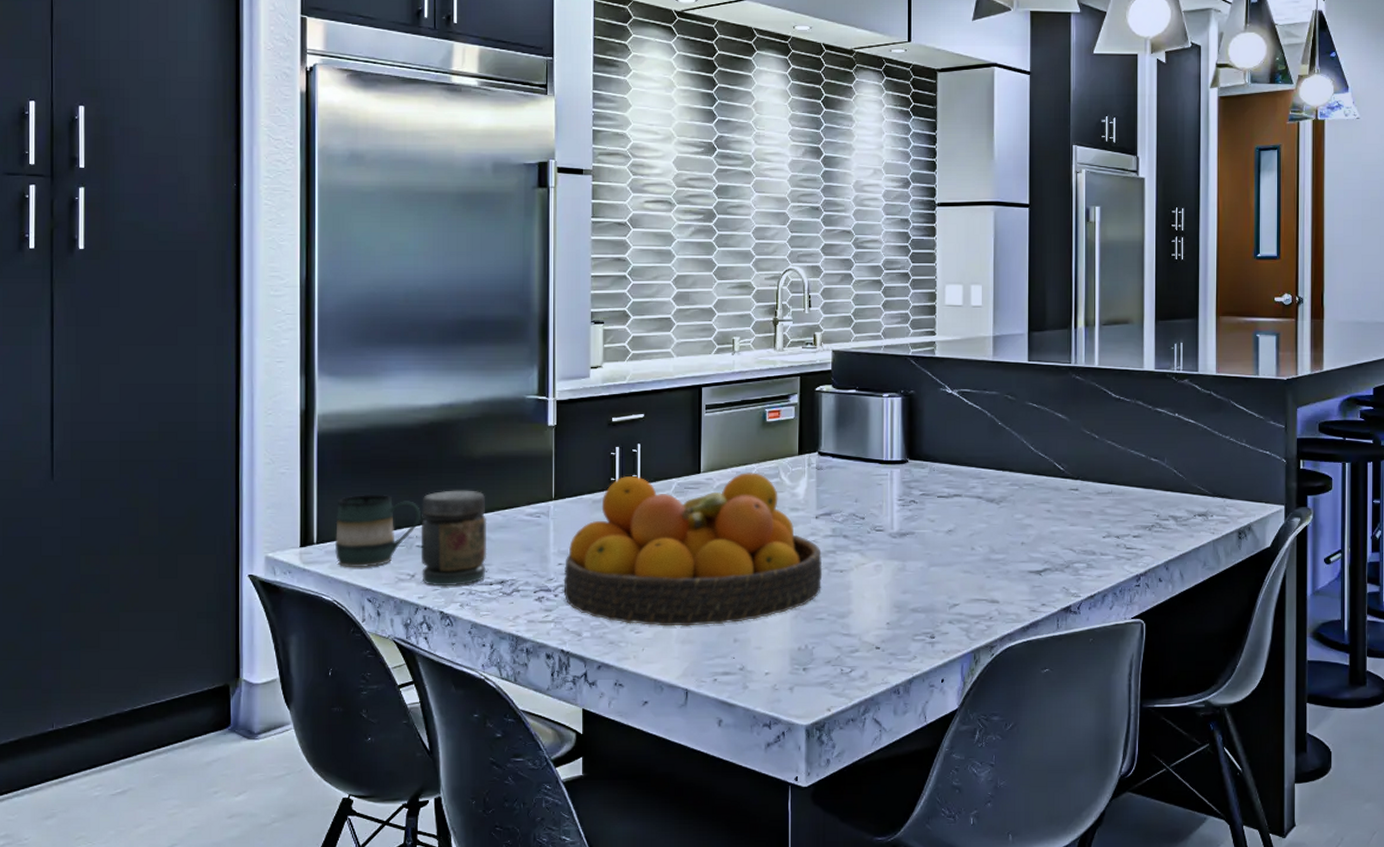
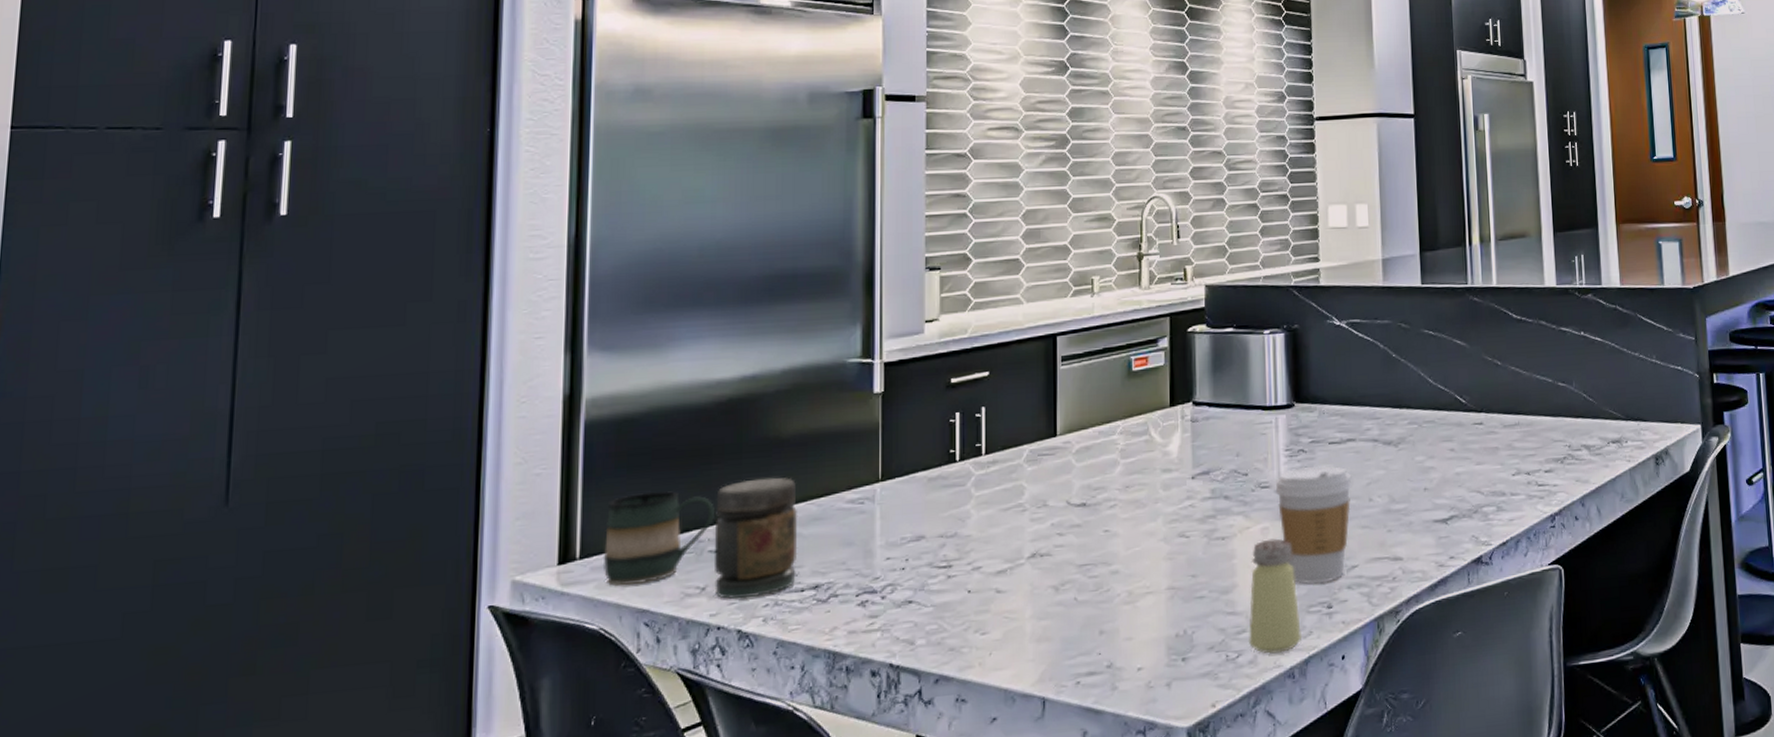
fruit bowl: present [563,473,823,626] -> none [892,431,1202,625]
saltshaker: none [860,575,908,672] -> present [1248,538,1303,654]
coffee cup: none [888,515,957,617] -> present [1275,465,1352,584]

